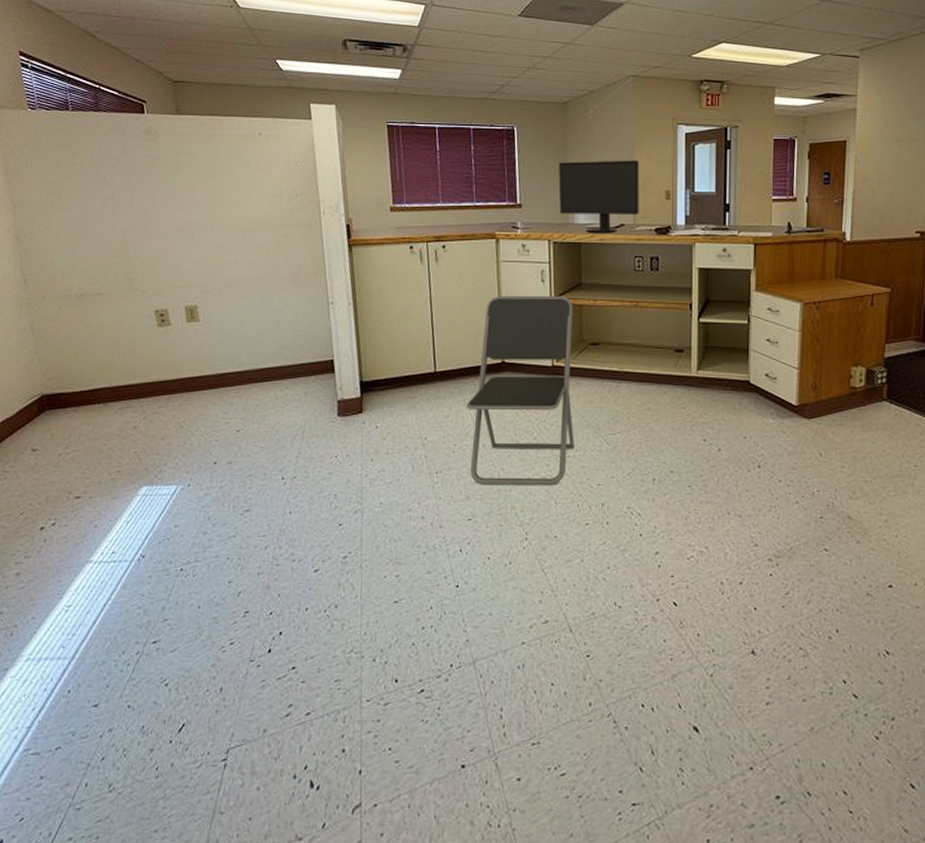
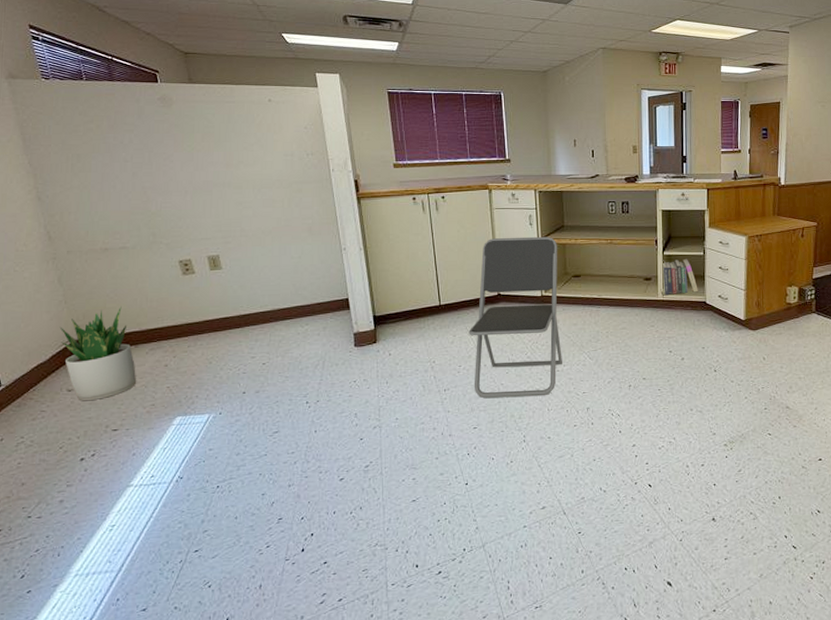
planter: none [28,359,104,463] -> present [59,306,137,401]
computer monitor: present [558,160,640,233] -> none [541,120,611,183]
books: none [694,327,740,372] -> present [660,258,698,296]

